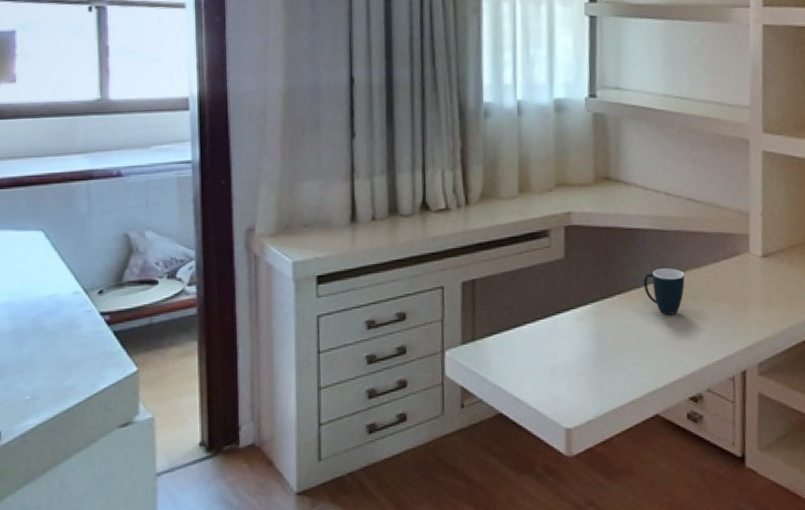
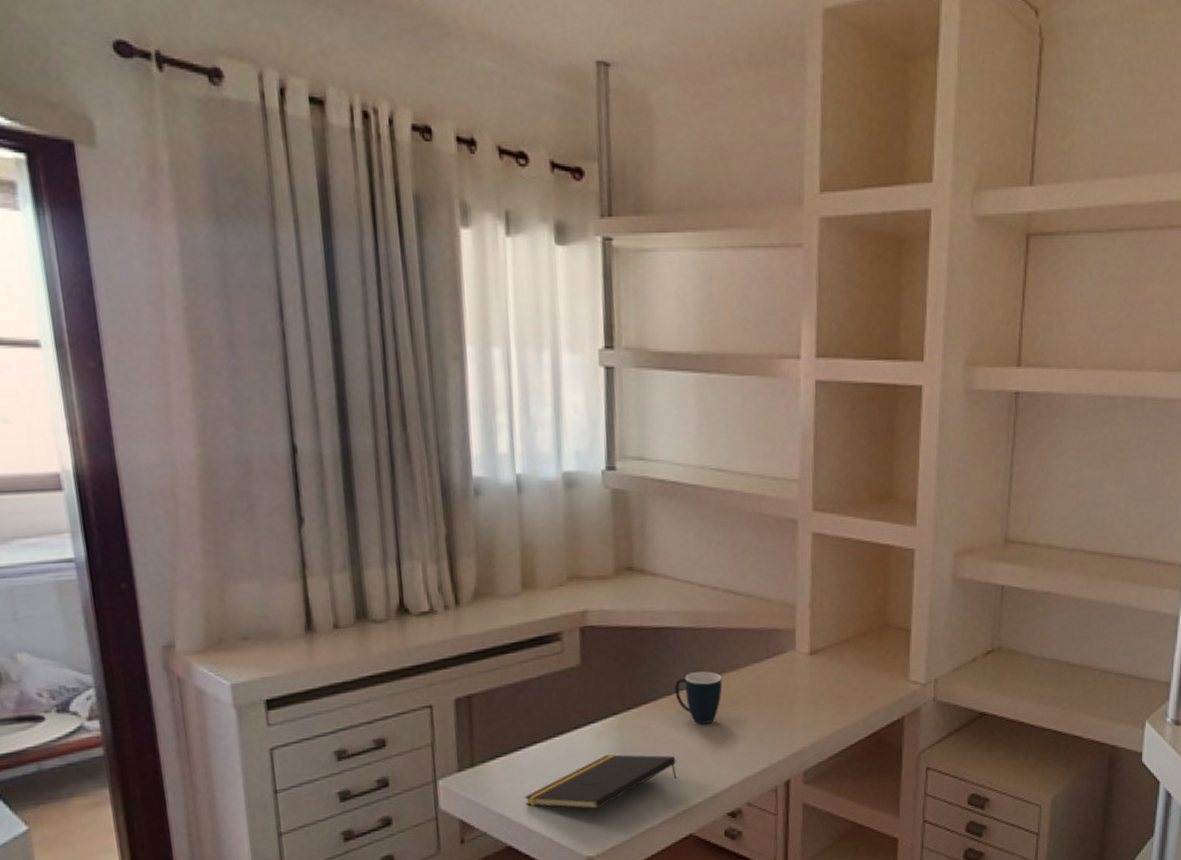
notepad: none [515,337,645,386] -> present [524,754,677,810]

